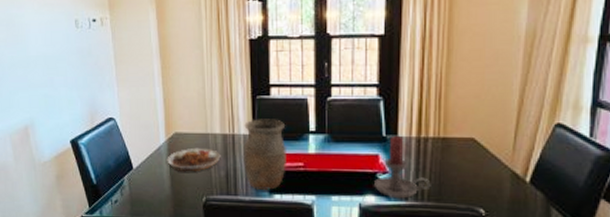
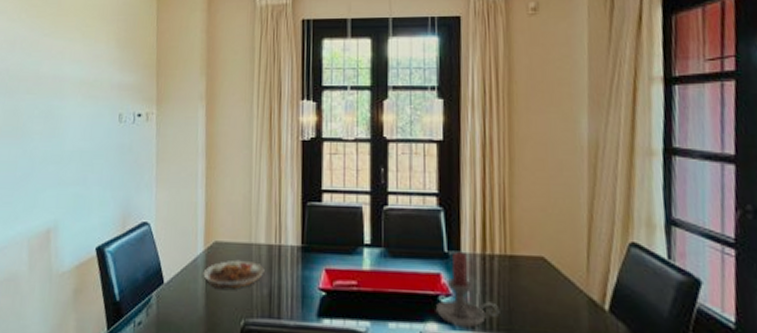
vase: present [242,119,286,191] -> none [288,228,338,314]

